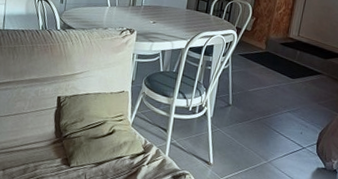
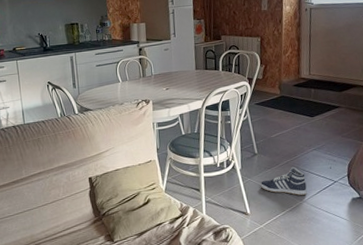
sneaker: none [228,124,275,156] -> present [260,166,307,196]

